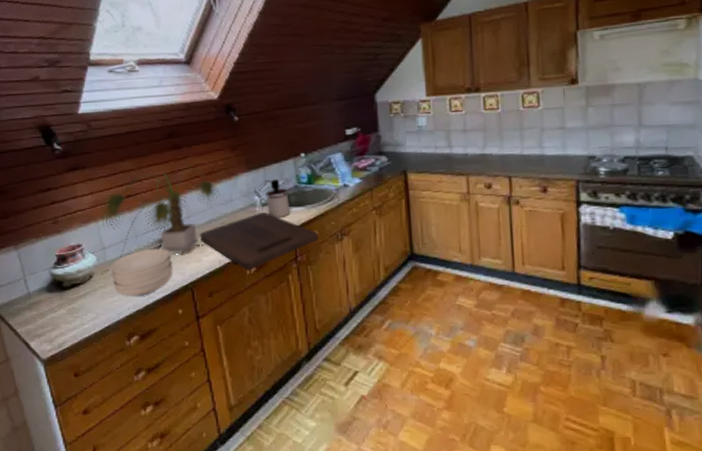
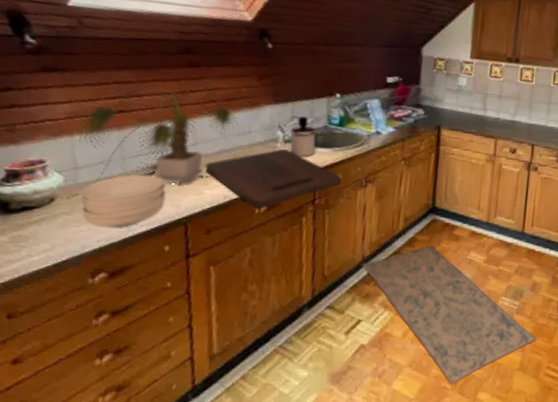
rug: none [350,292,549,436] -> present [361,245,537,384]

